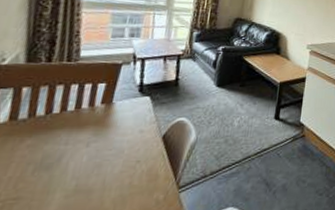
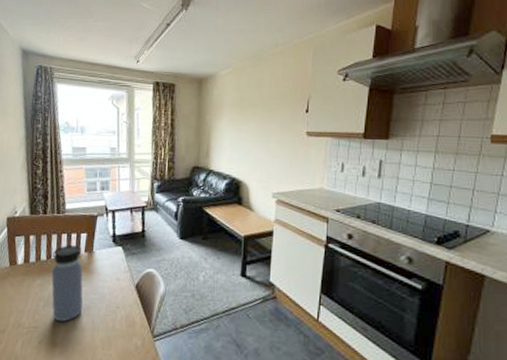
water bottle: none [46,97,98,188] -> present [51,245,83,322]

